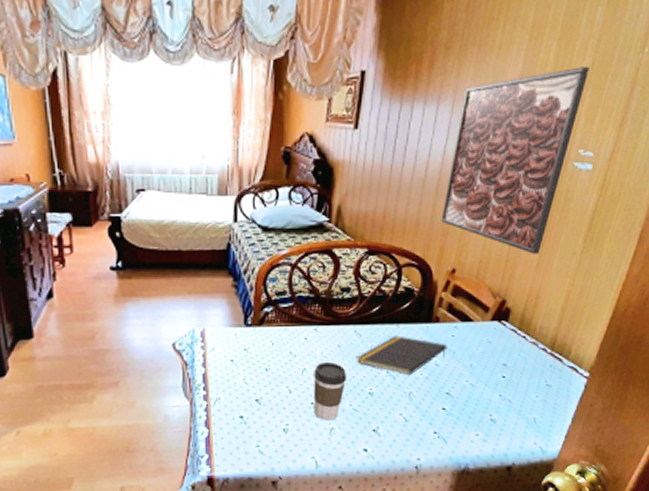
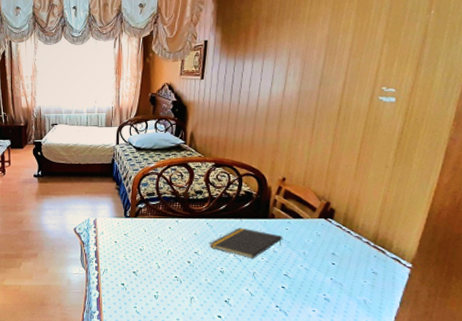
coffee cup: present [313,361,346,421] -> none [177,245,202,291]
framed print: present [441,67,589,254] -> none [271,27,385,167]

